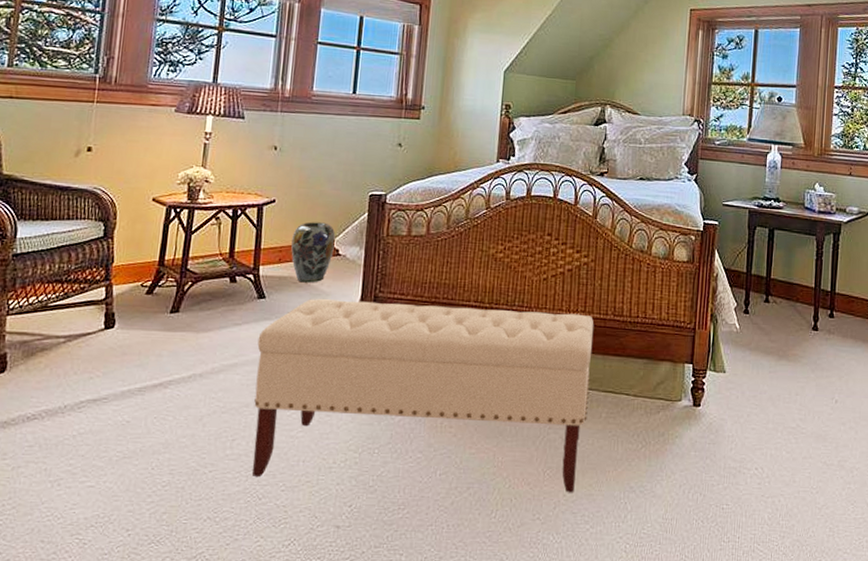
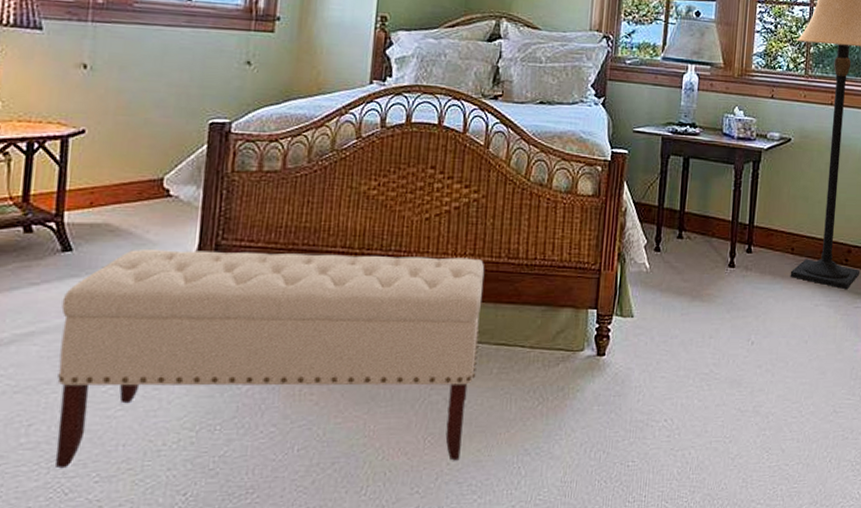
vase: present [291,222,336,283] -> none [106,156,166,231]

